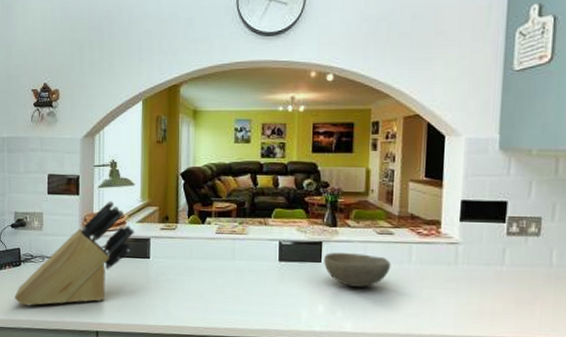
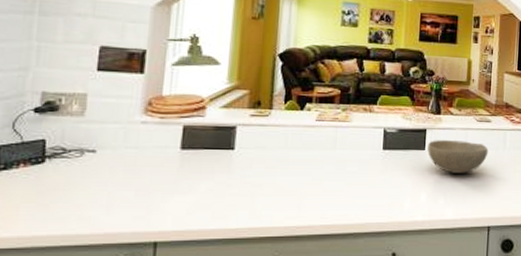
knife block: present [14,200,135,306] -> none [29,81,218,216]

